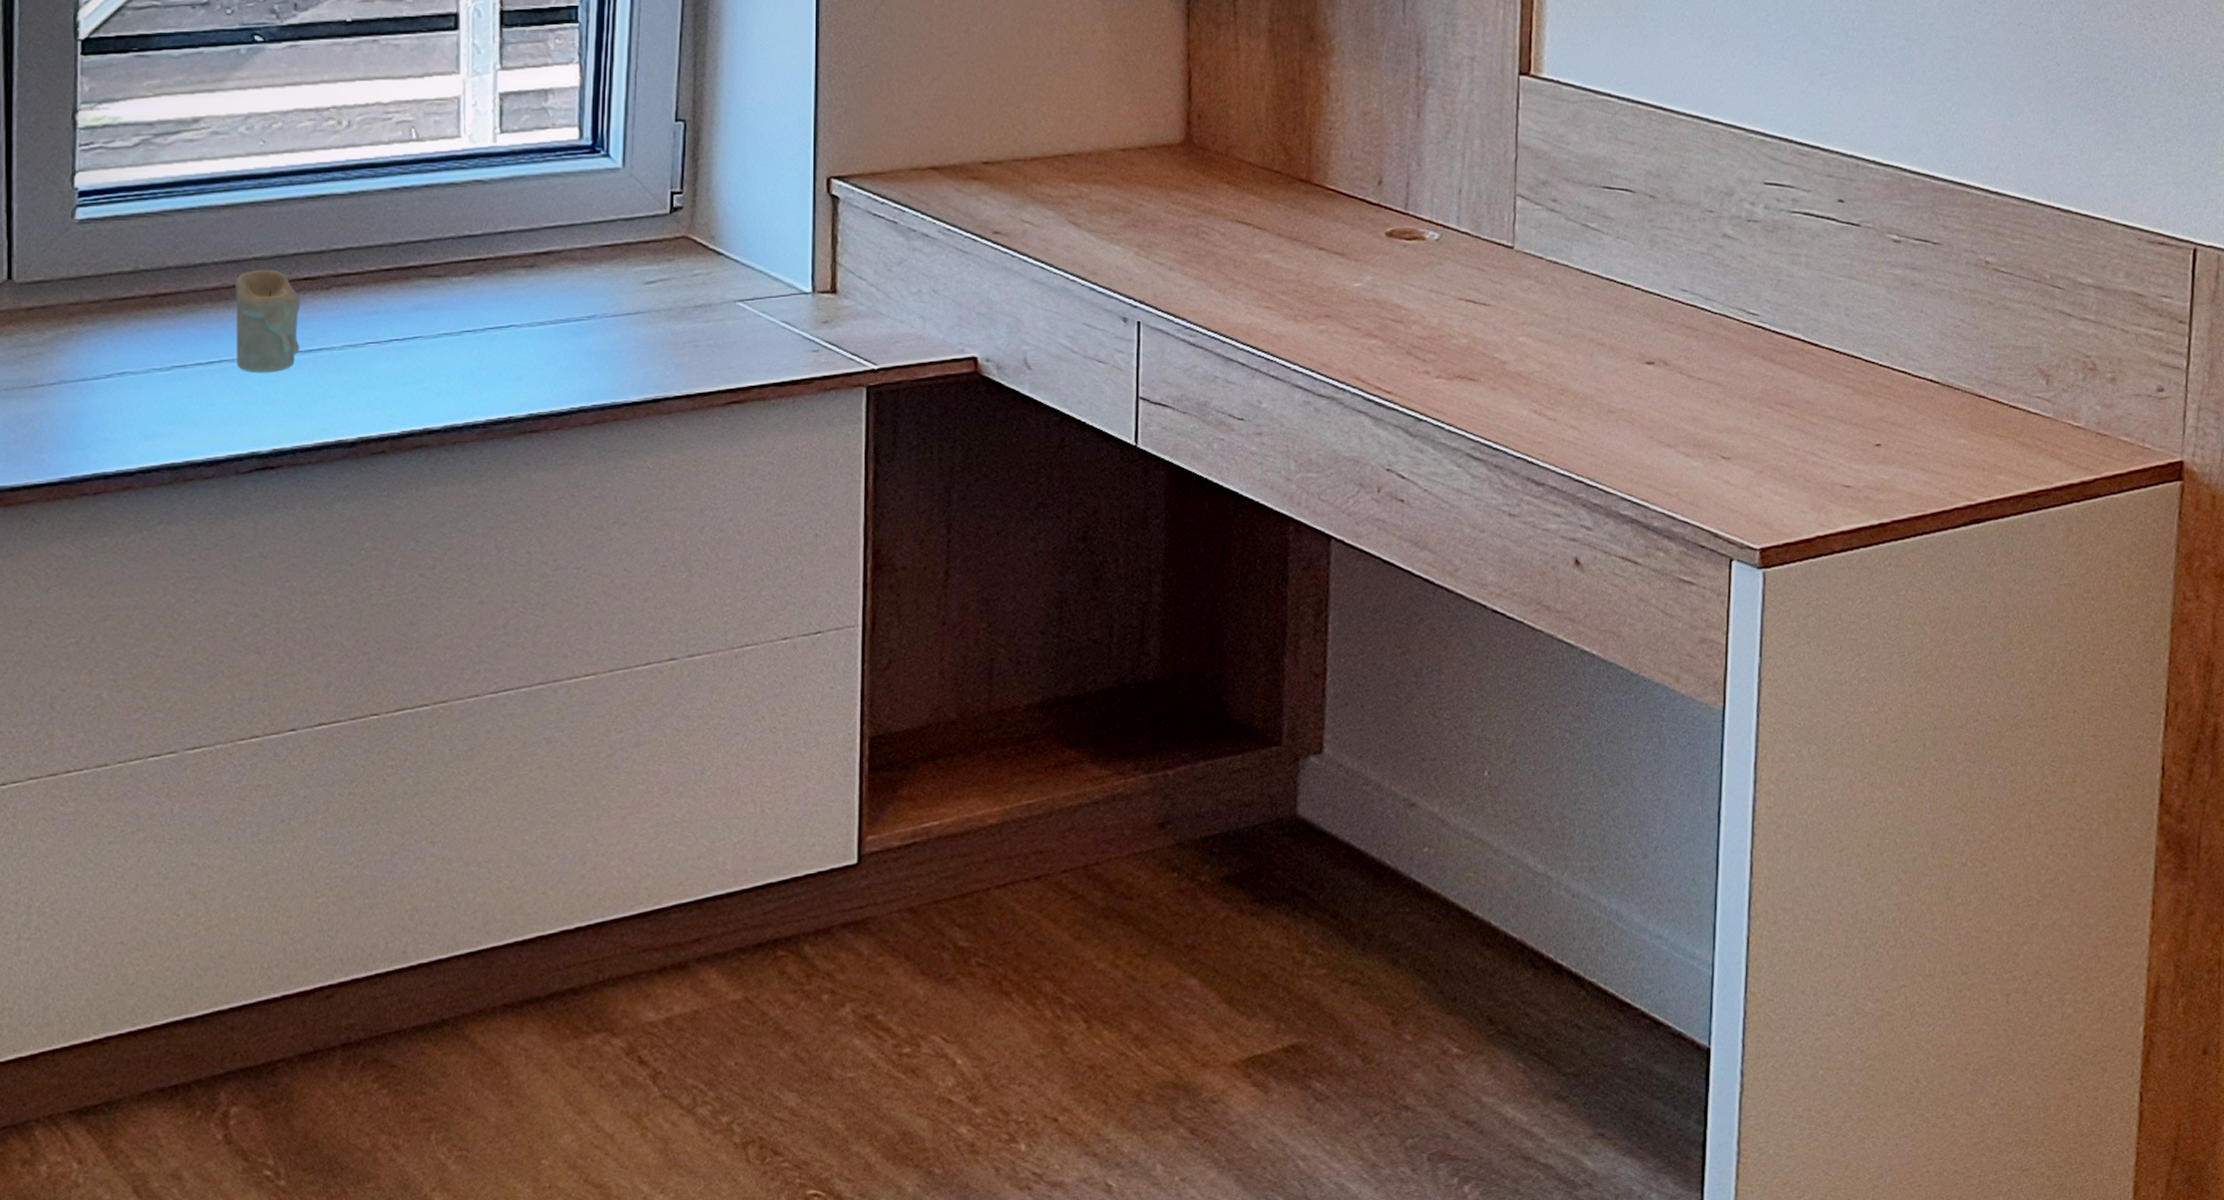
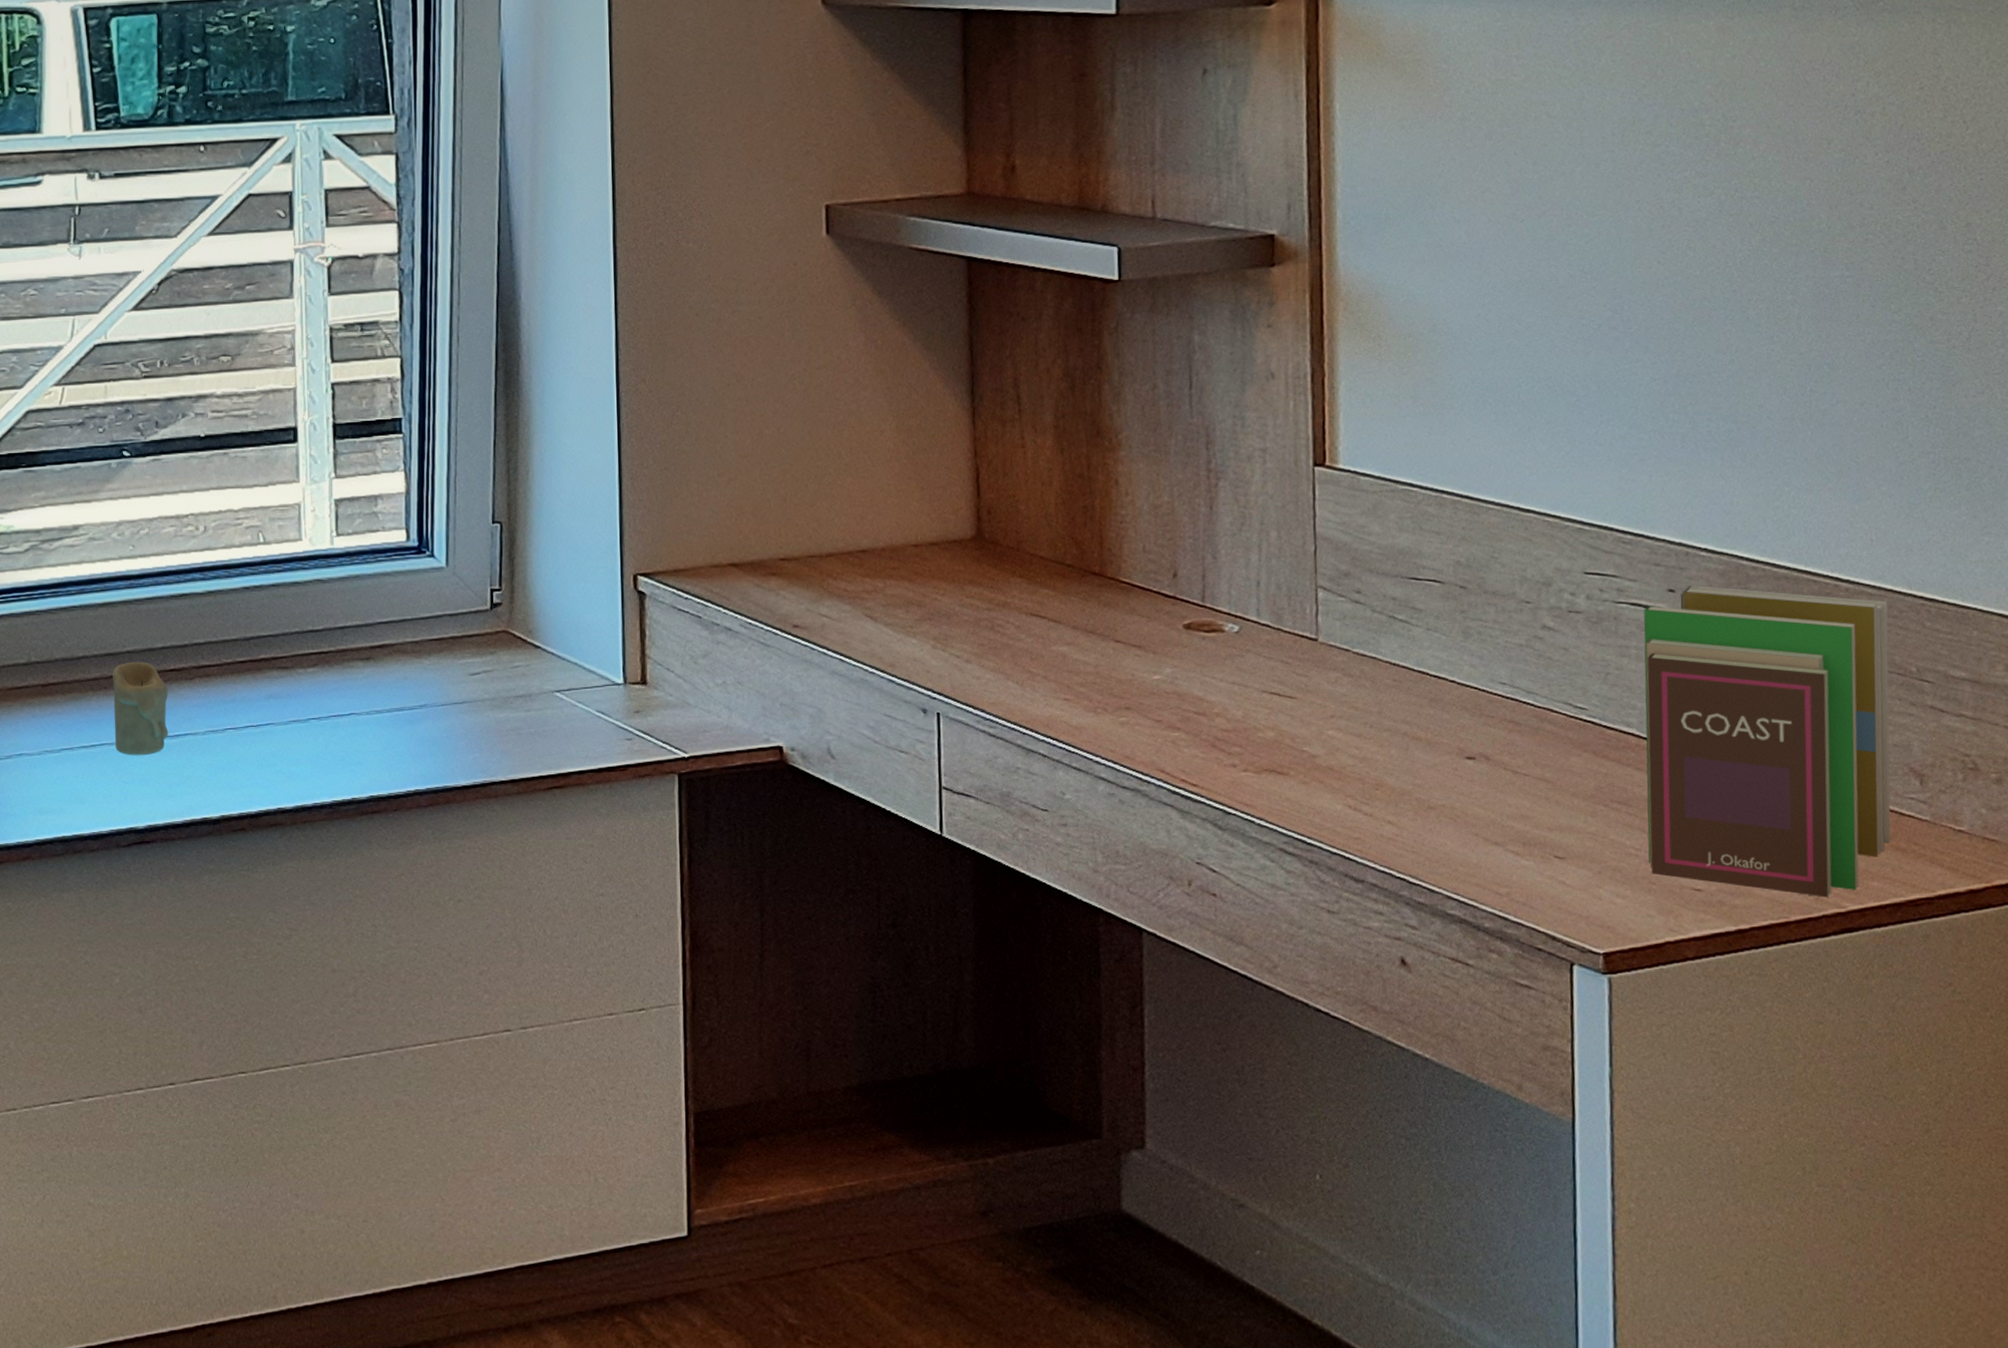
books: none [1806,196,2028,491] -> present [1643,585,1891,898]

